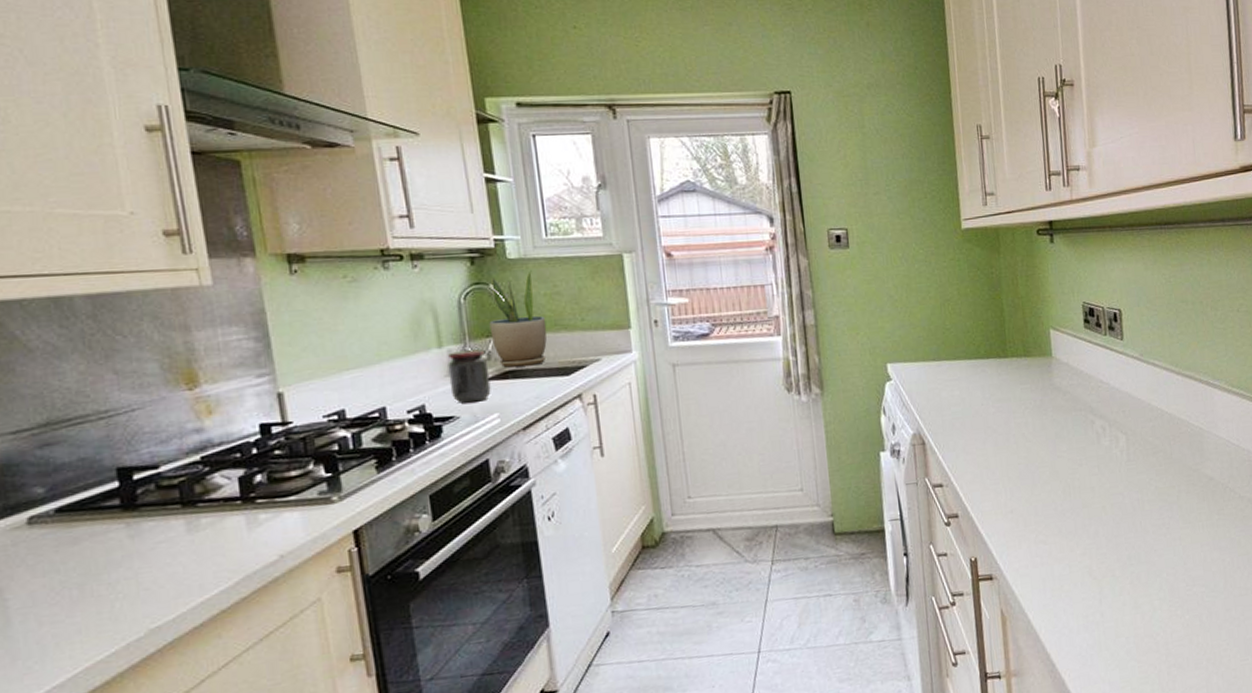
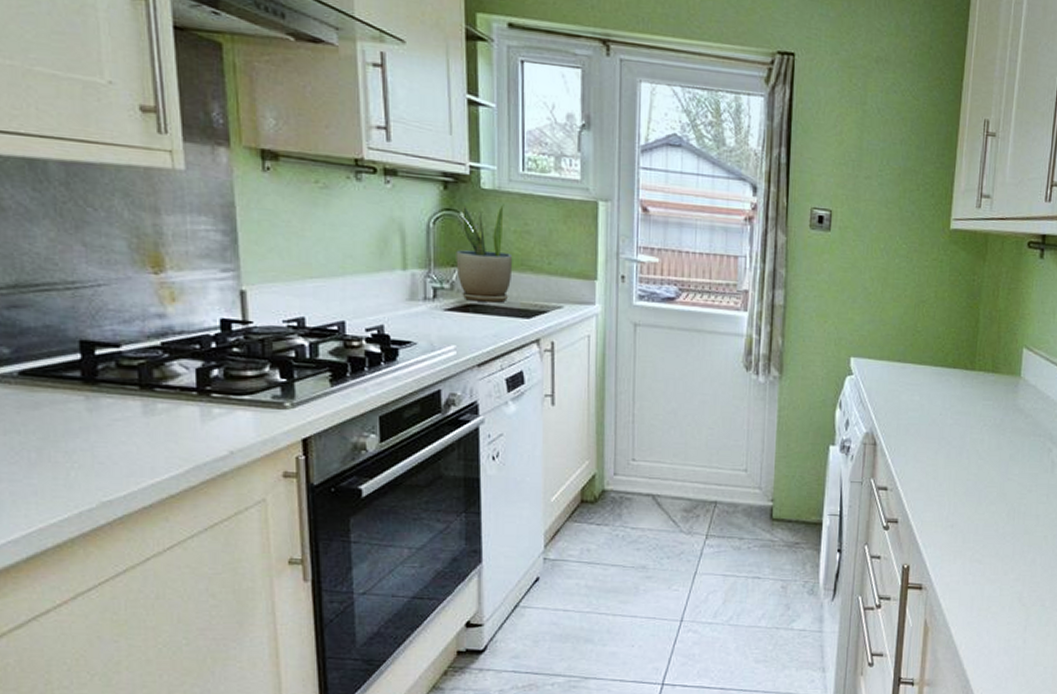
jar: present [447,349,491,403] -> none [410,276,451,331]

